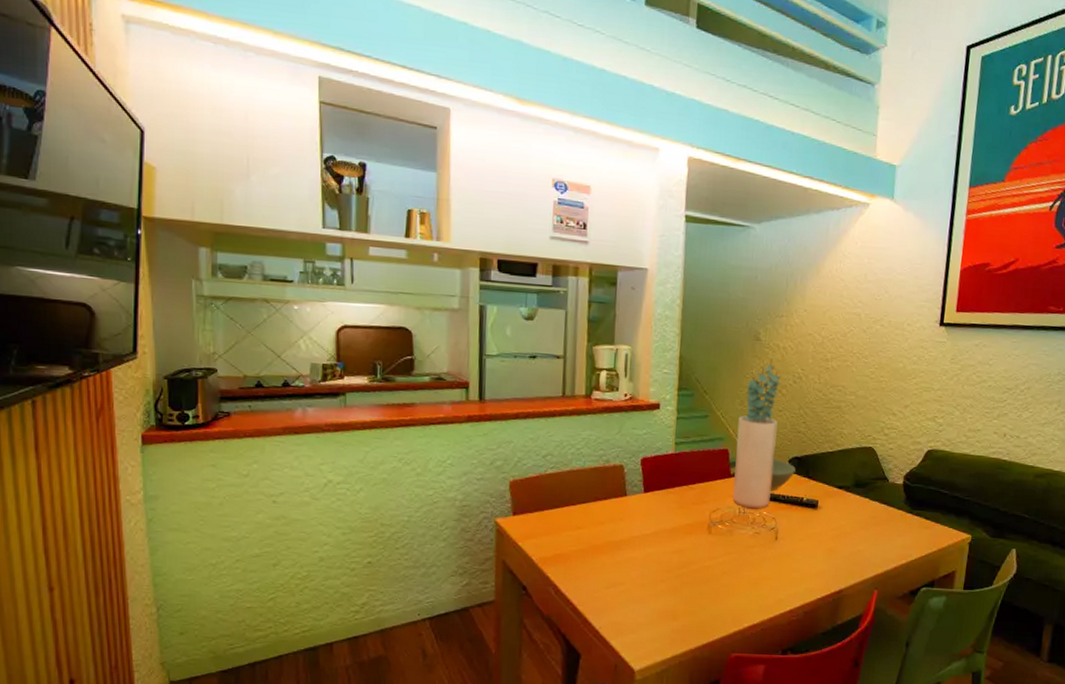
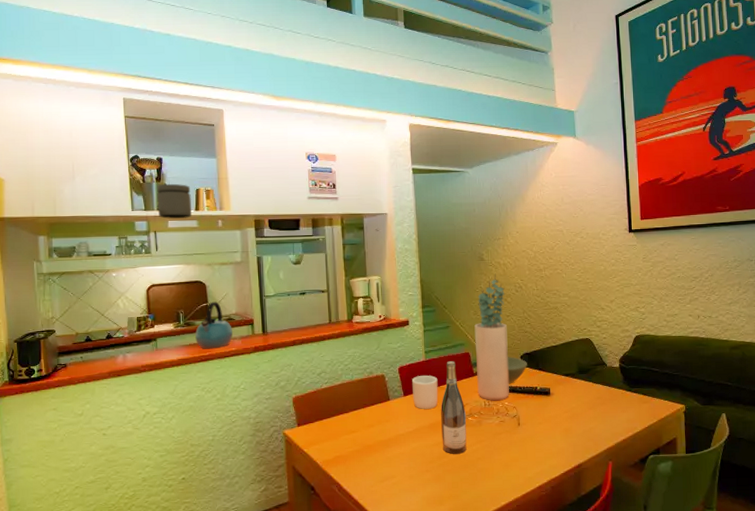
jar: none [356,197,401,246] -> present [157,183,191,219]
kettle: none [395,355,442,413] -> present [195,301,233,349]
mug: none [654,471,687,511] -> present [411,376,439,409]
wine bottle: none [683,457,716,565] -> present [440,361,467,454]

